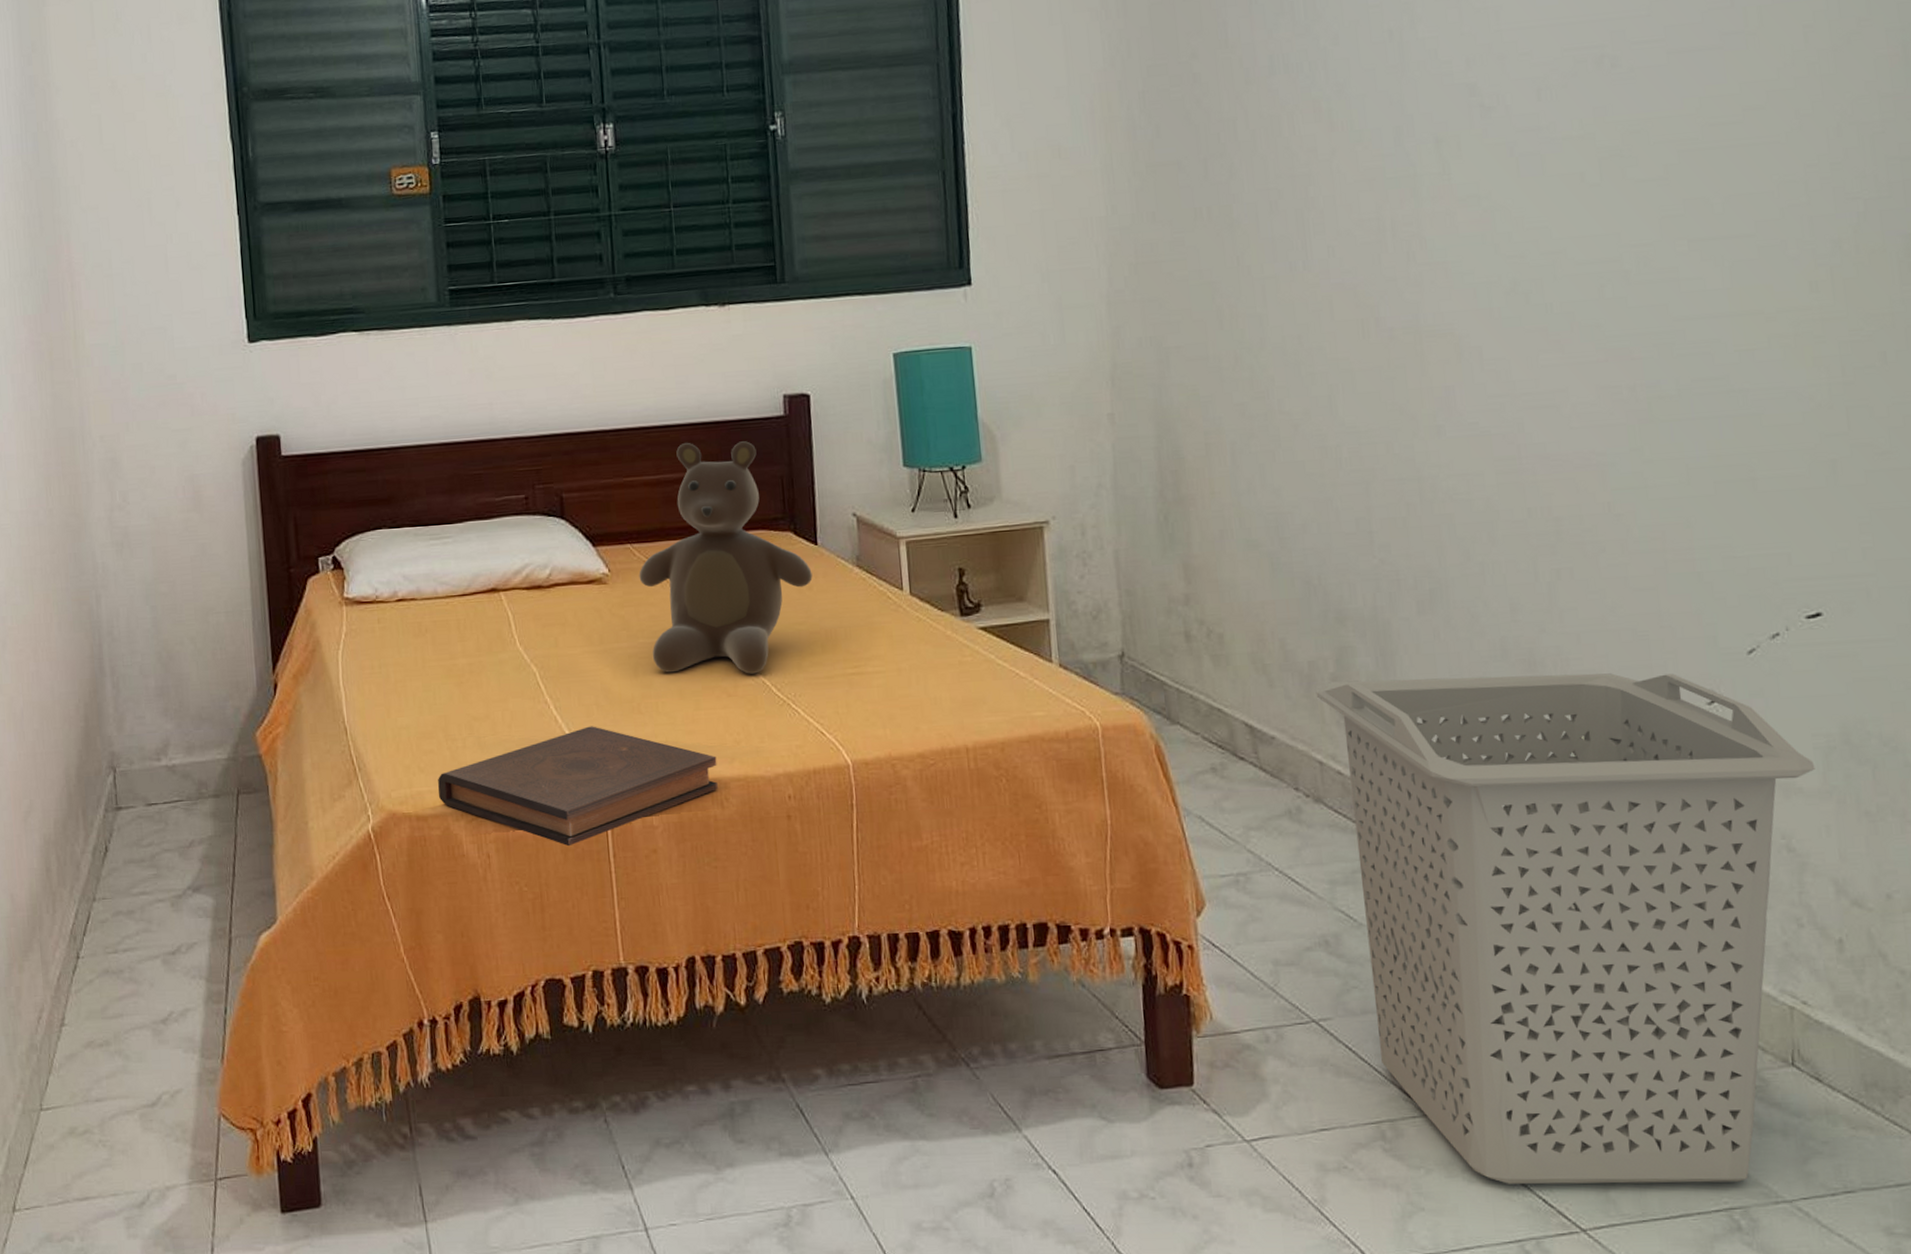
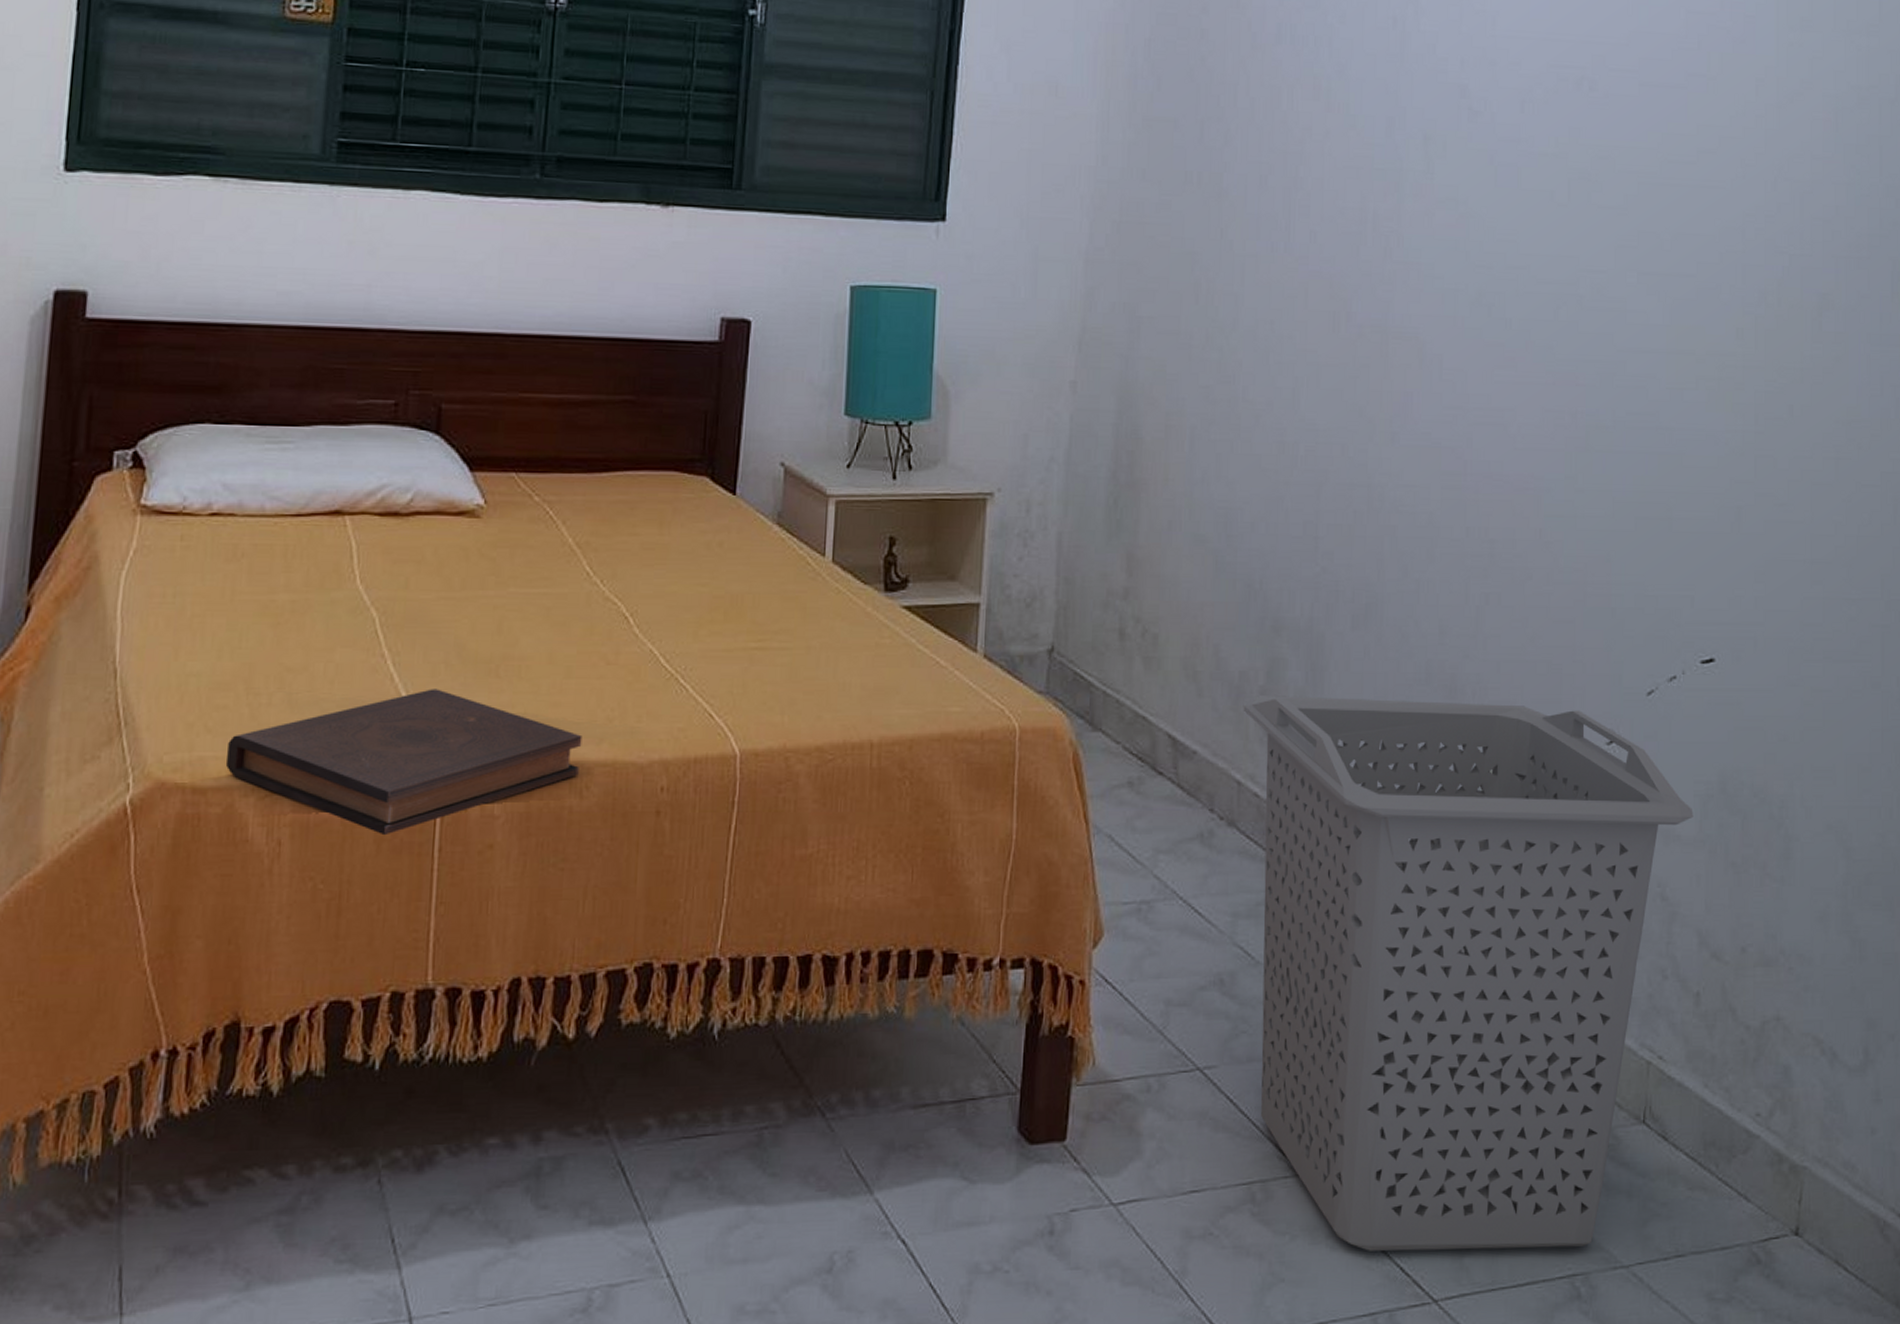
teddy bear: present [639,441,813,674] -> none [520,359,725,640]

